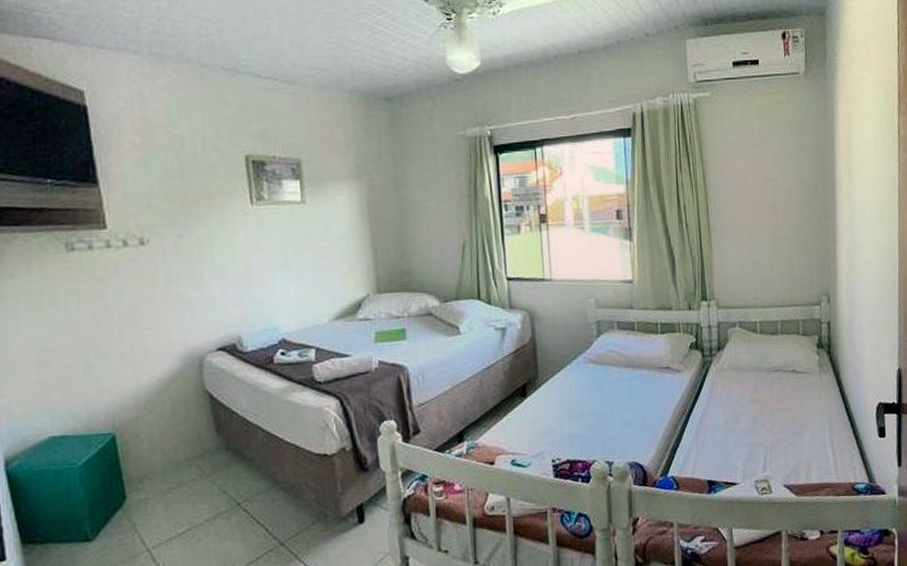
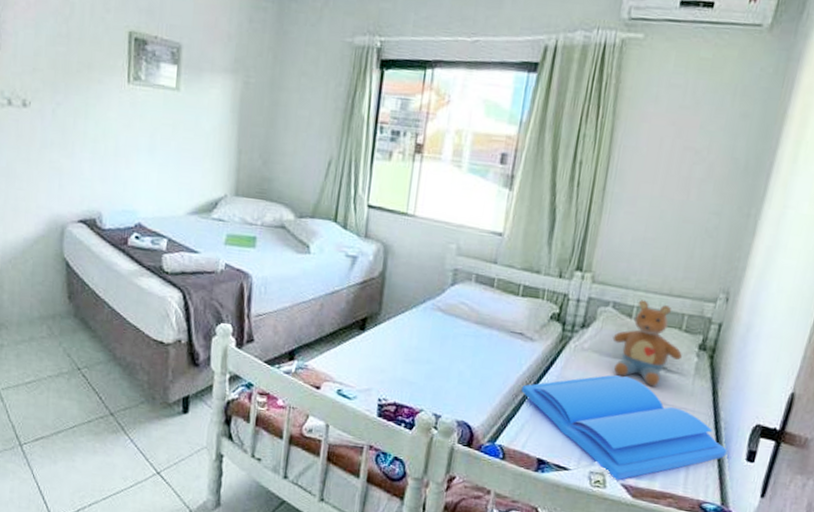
towel: none [679,385,863,483] -> present [521,375,728,481]
stuffed toy: none [746,315,806,390] -> present [612,300,683,387]

